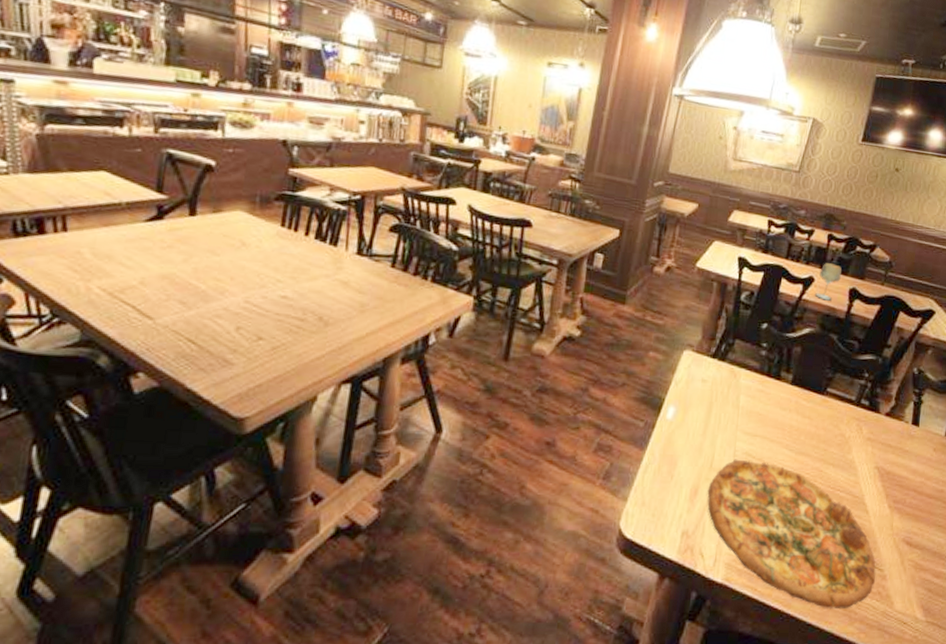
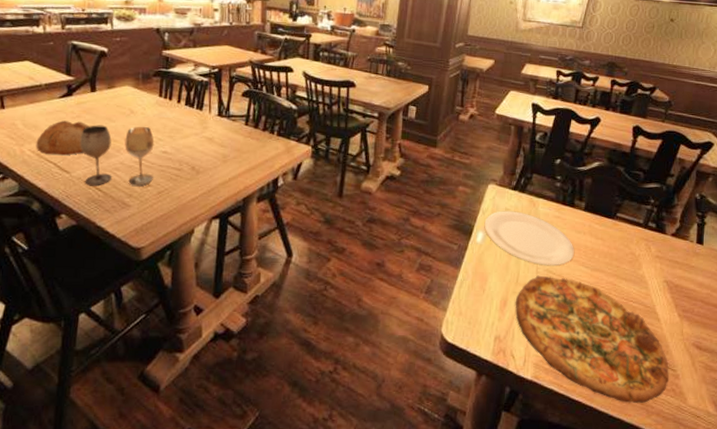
bread: none [108,251,185,296] -> present [36,120,90,155]
wineglass: none [169,258,271,339] -> present [80,125,155,186]
plate: none [676,382,779,449] -> present [484,211,575,266]
wine glass: present [815,263,842,301] -> none [602,105,625,138]

